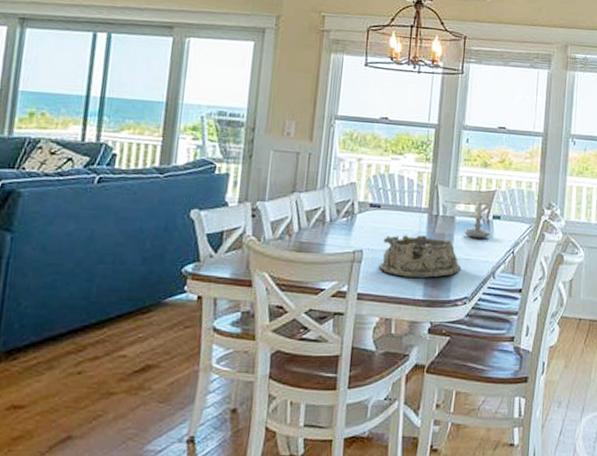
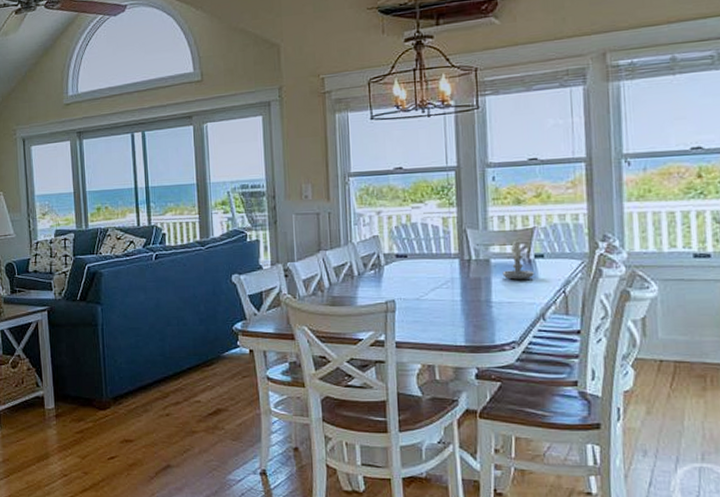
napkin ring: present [378,235,462,278] -> none [413,281,505,324]

